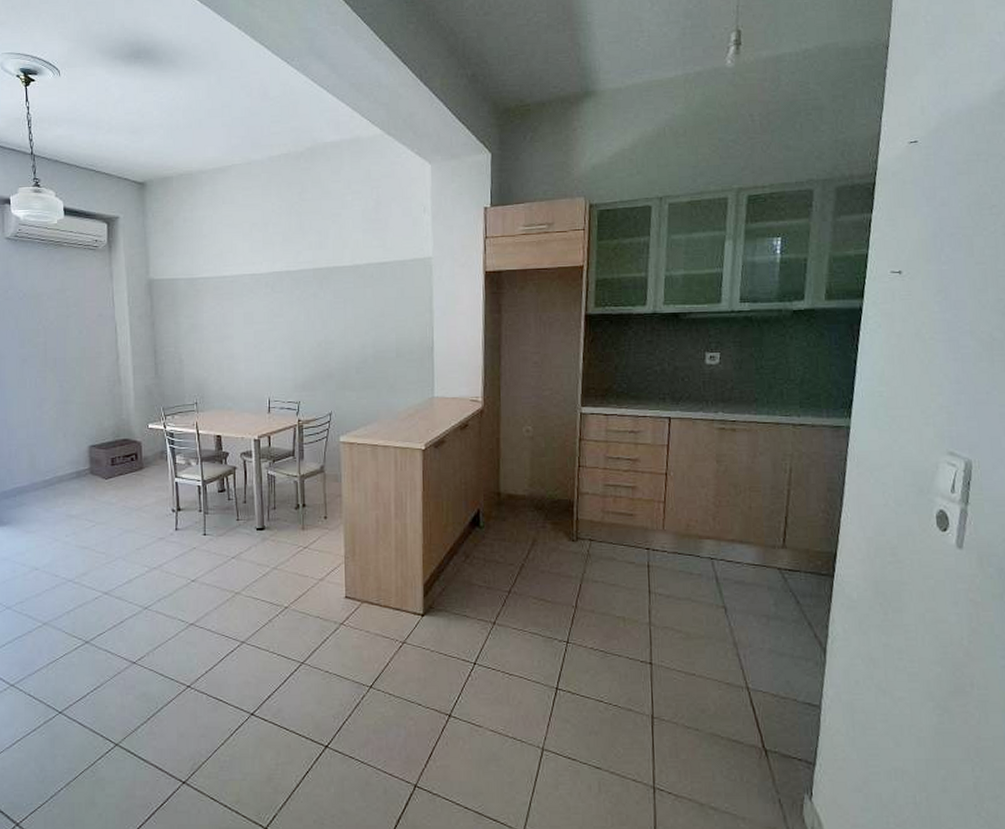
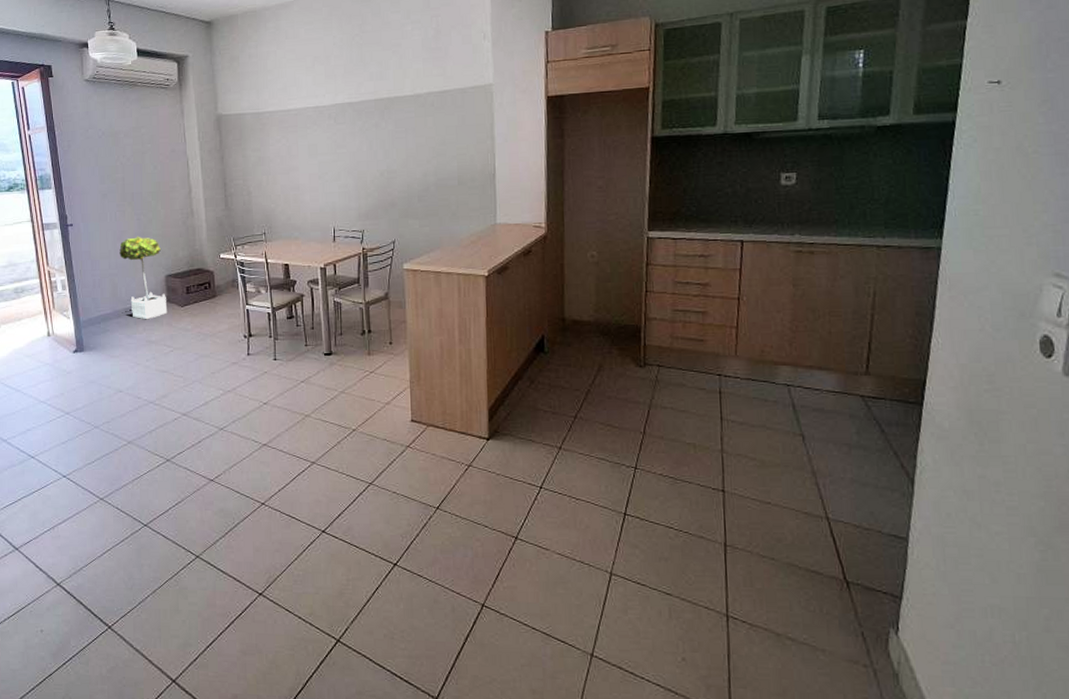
potted tree: none [39,404,90,493] -> present [119,236,168,320]

